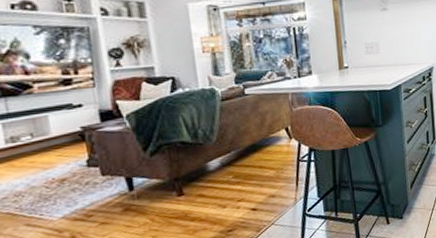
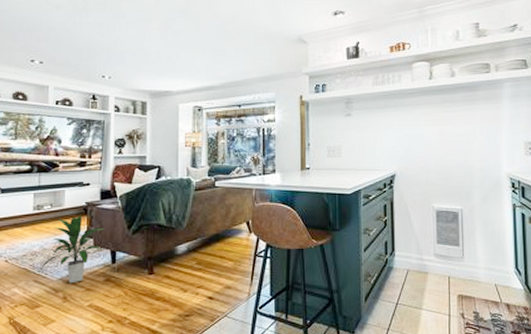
indoor plant: none [30,142,113,221] -> present [39,215,105,284]

